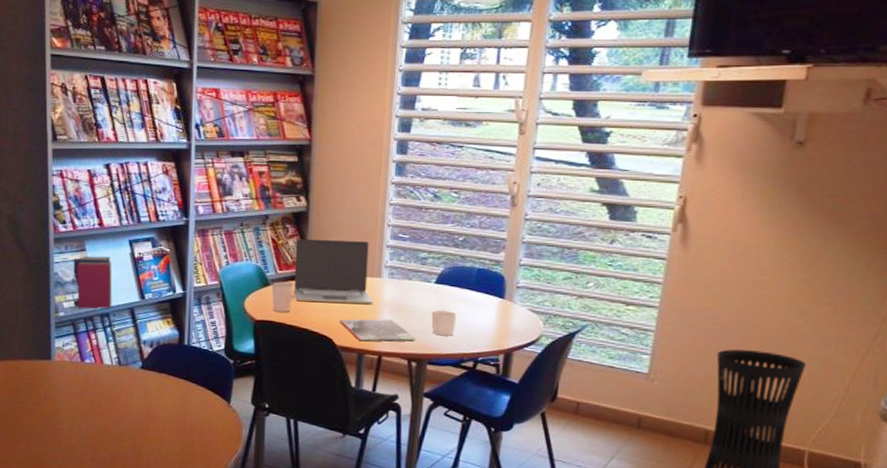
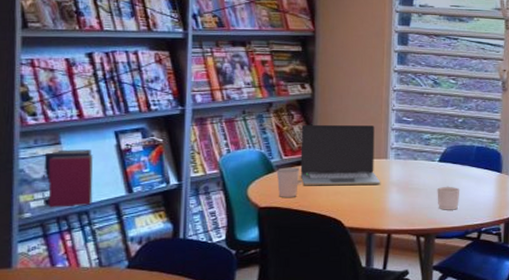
magazine: present [339,319,415,342] -> none [348,198,423,221]

